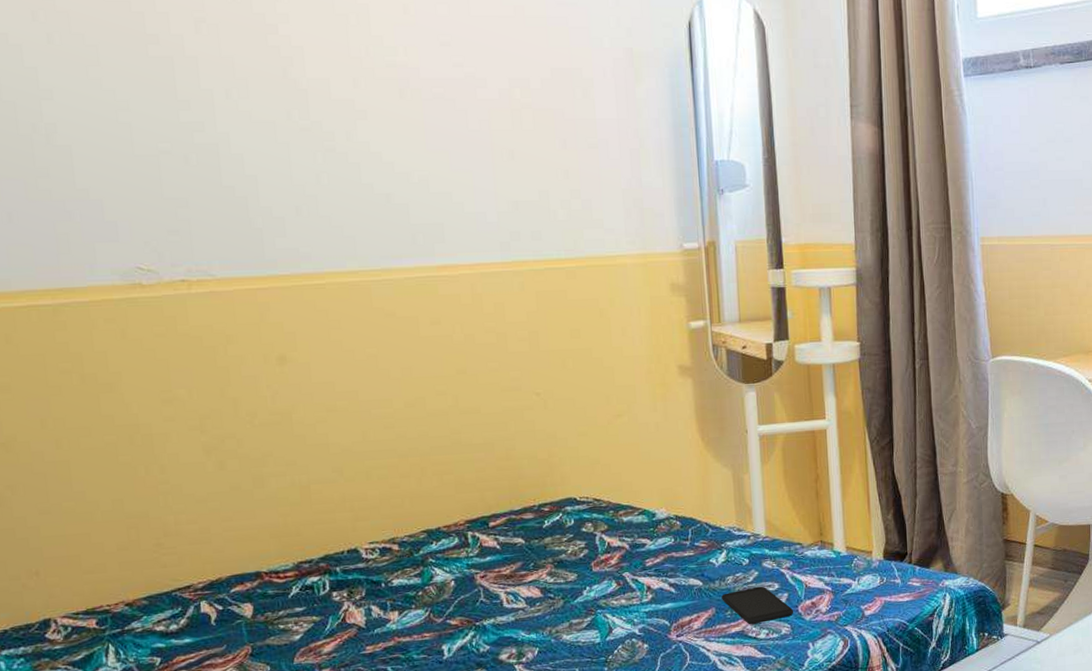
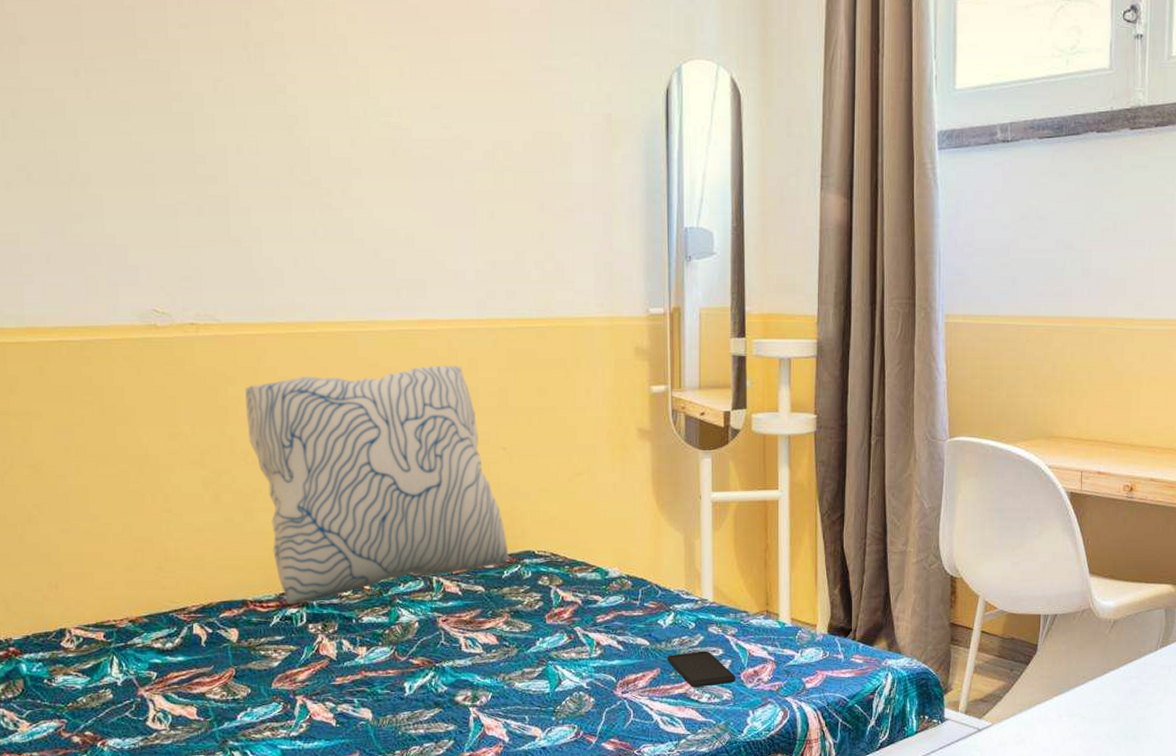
cushion: none [247,310,551,573] -> present [245,365,510,604]

